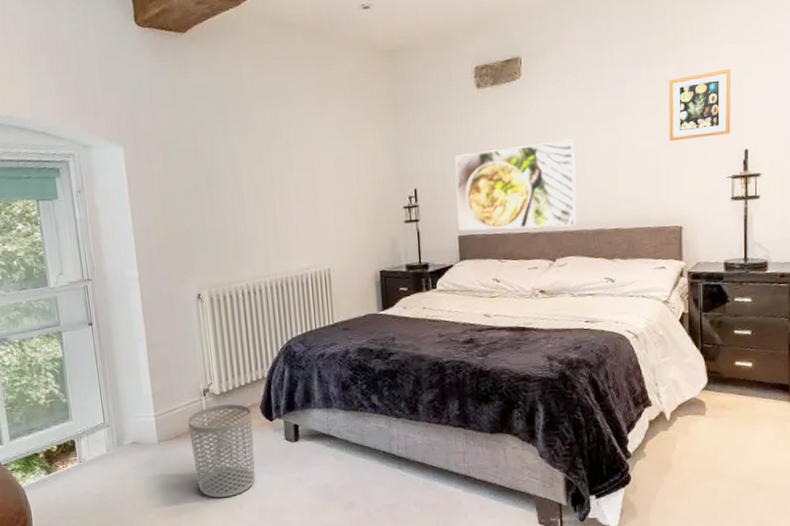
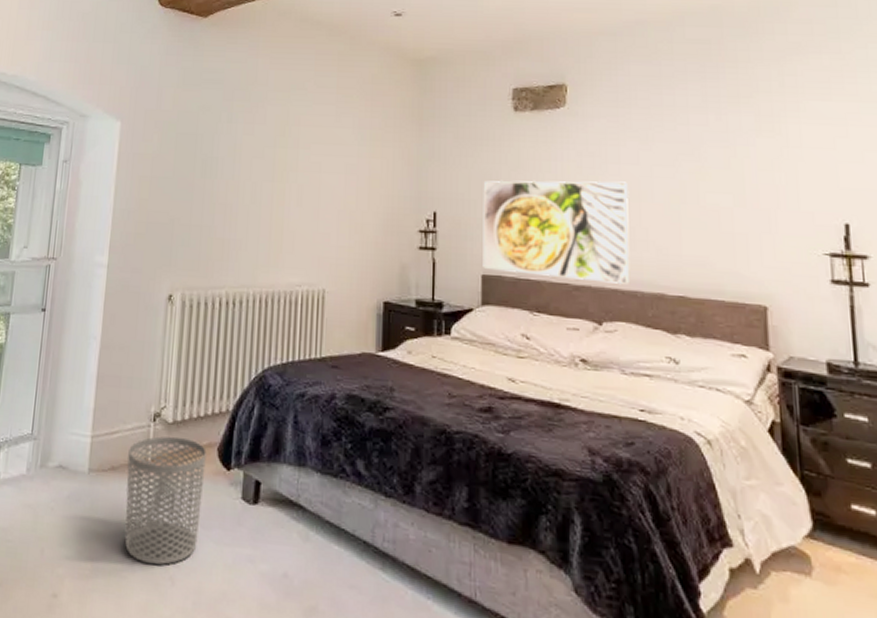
picture frame: present [668,68,732,141] -> none [744,127,826,203]

